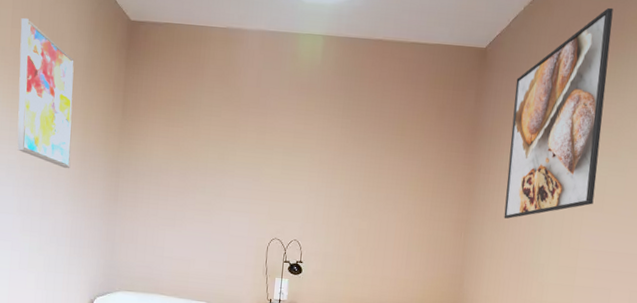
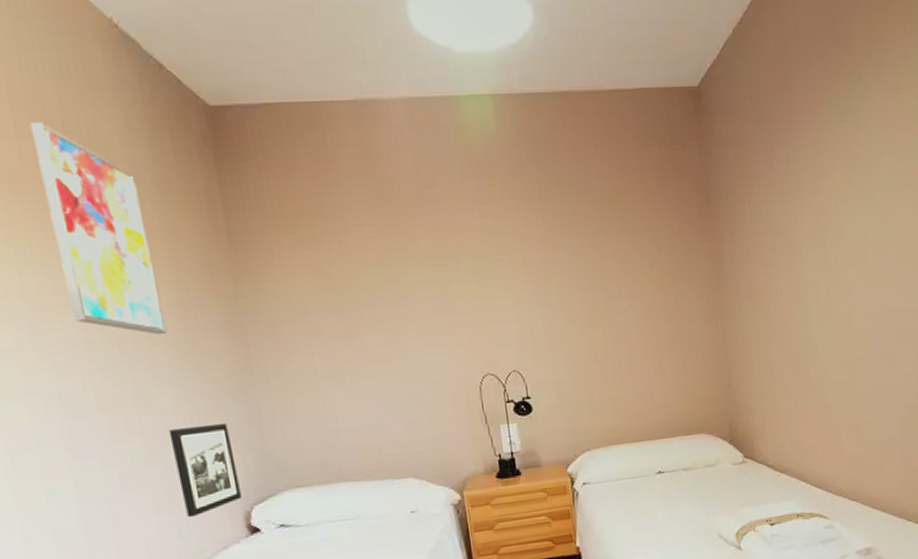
picture frame: none [54,233,93,296] -> present [168,424,241,518]
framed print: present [504,7,613,219] -> none [742,19,856,294]

